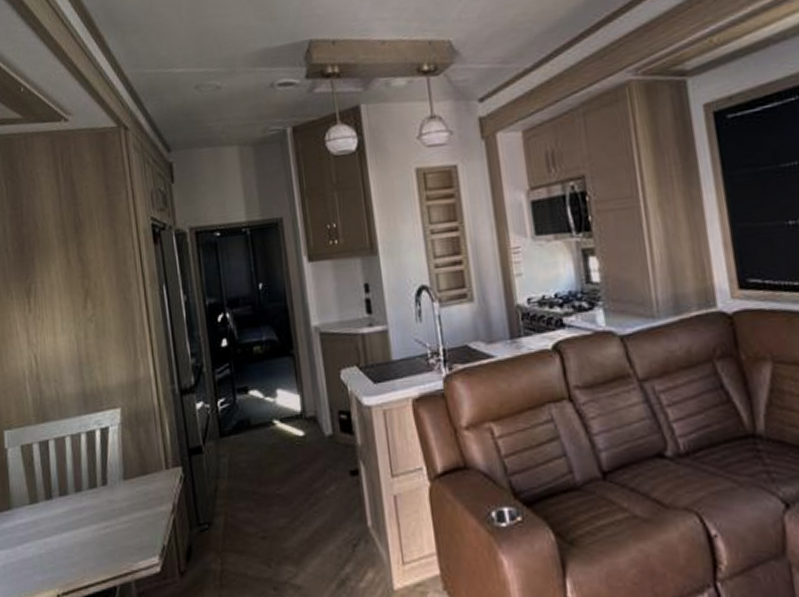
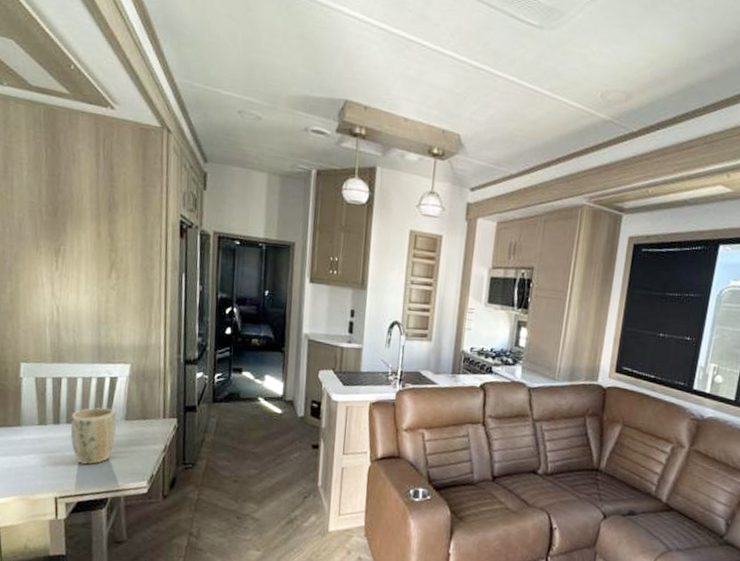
plant pot: none [63,468,115,546] -> present [70,407,116,465]

